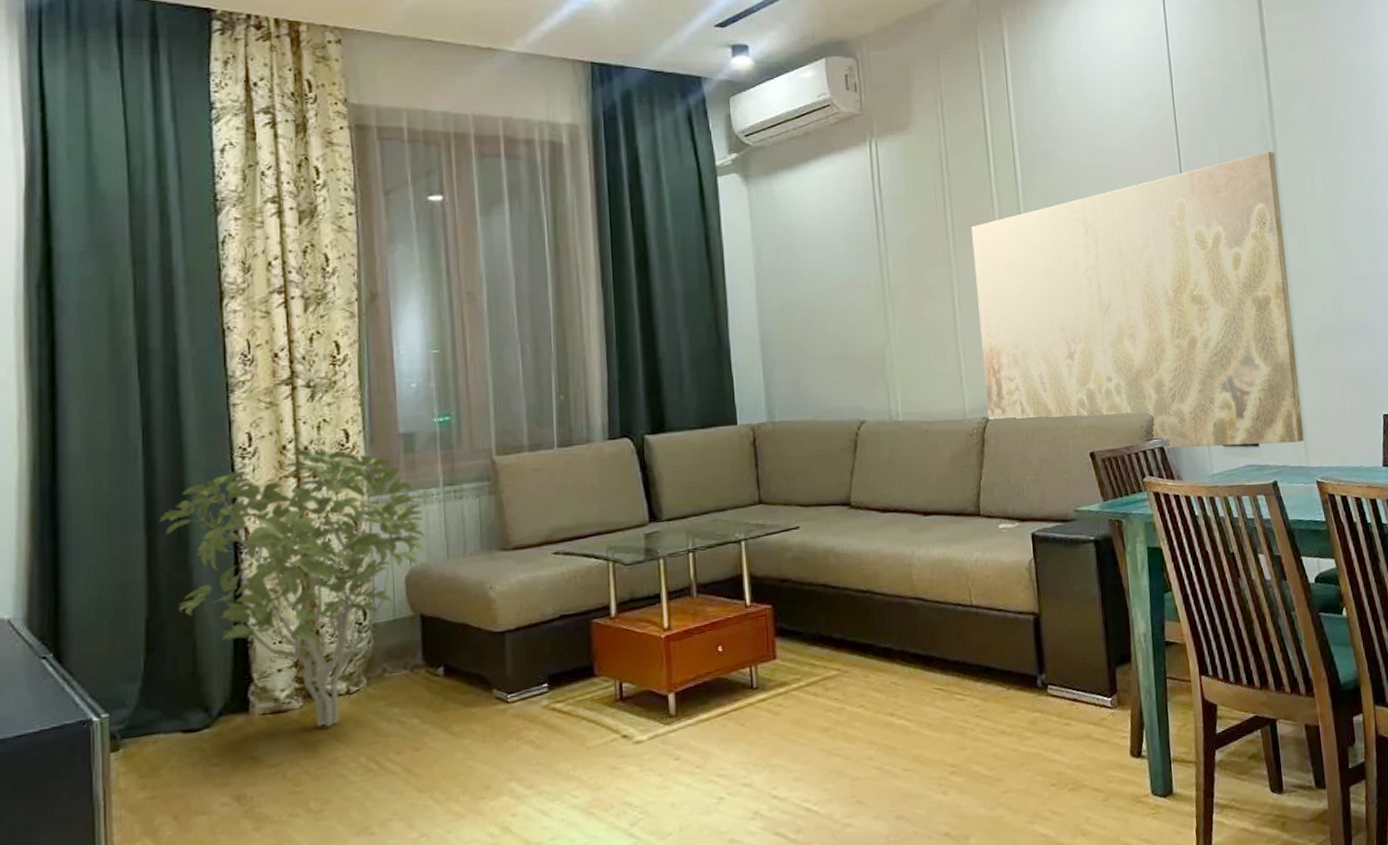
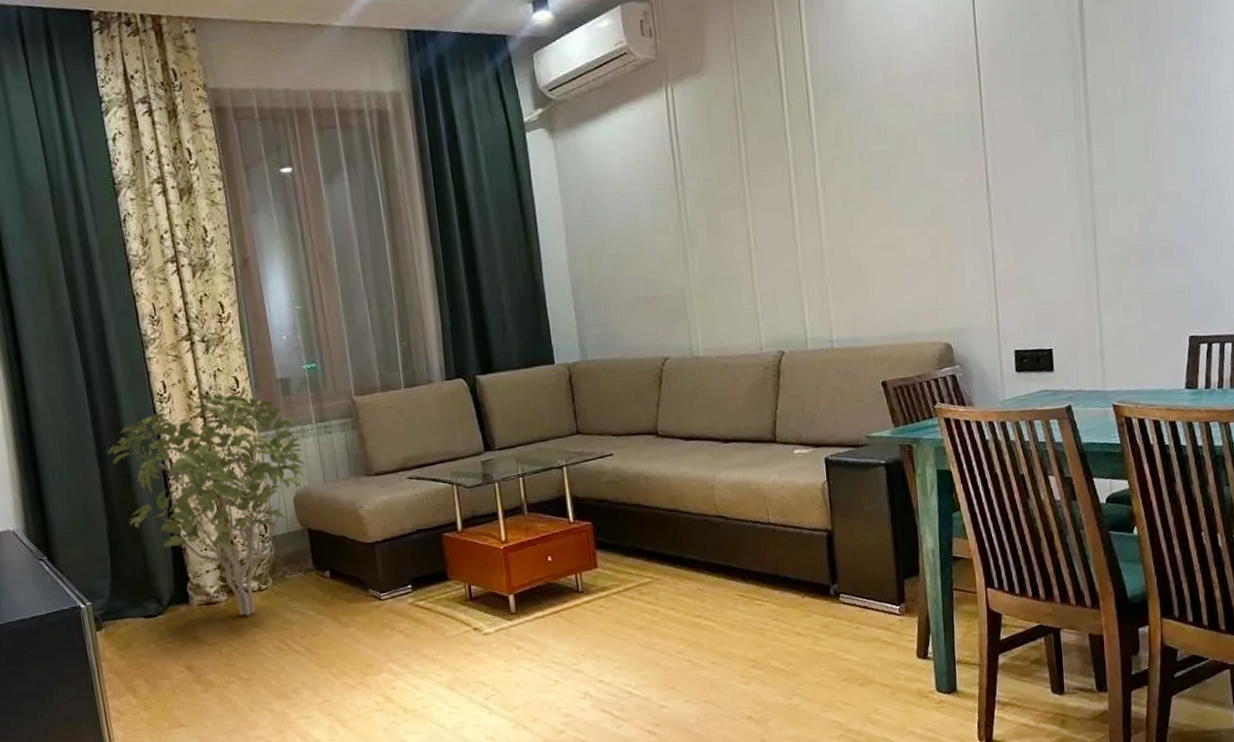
wall art: present [971,151,1304,449] -> none [766,64,1102,376]

